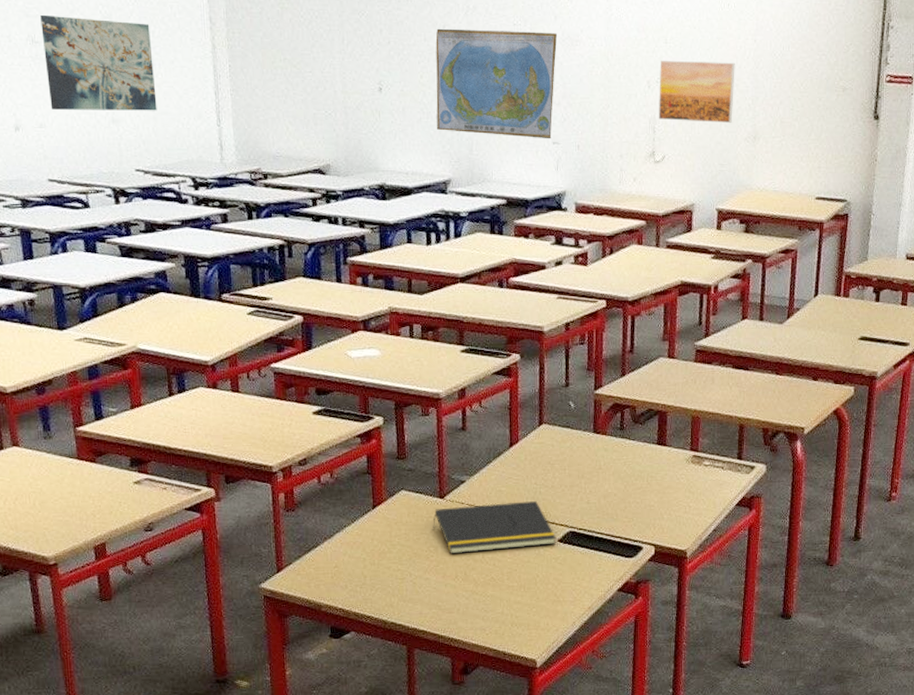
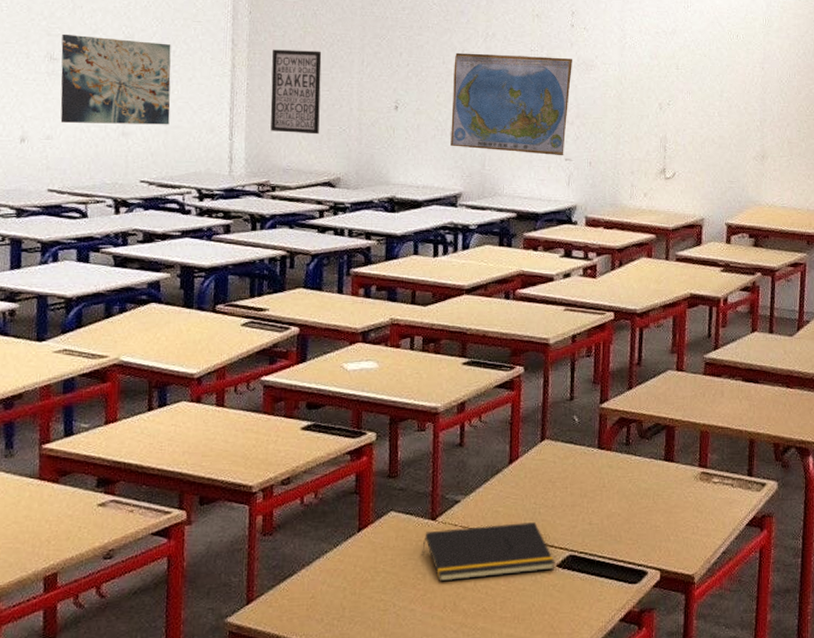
wall art: none [251,28,305,119] -> present [270,49,322,135]
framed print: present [658,60,735,123] -> none [669,84,744,143]

